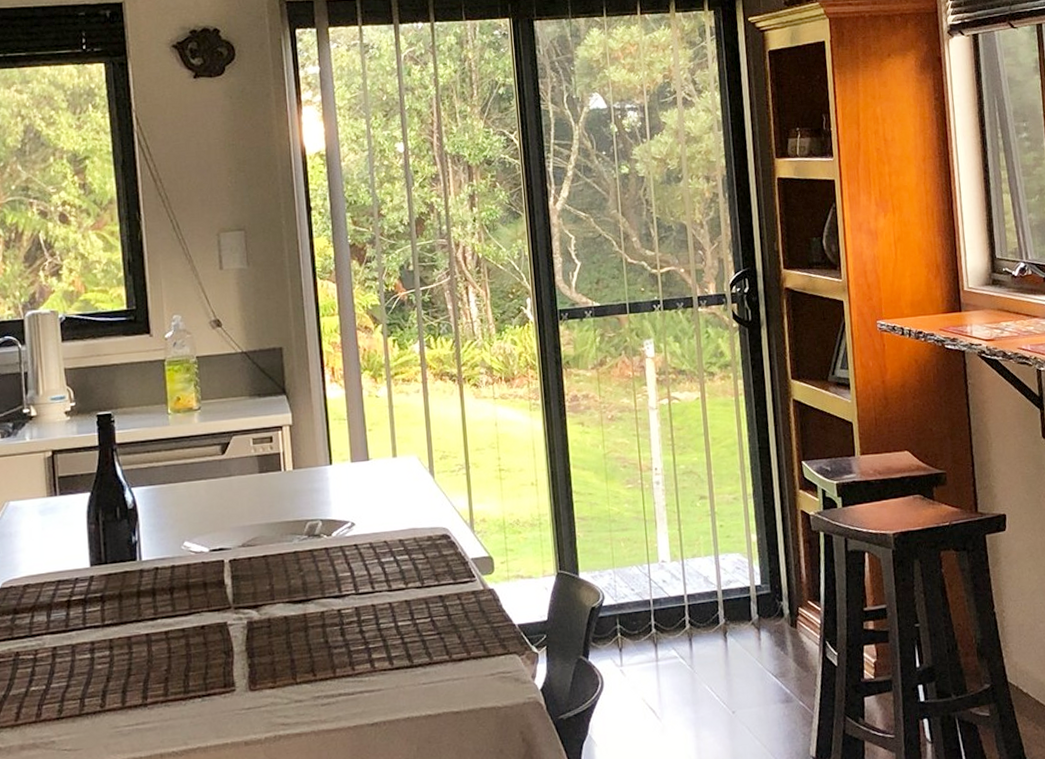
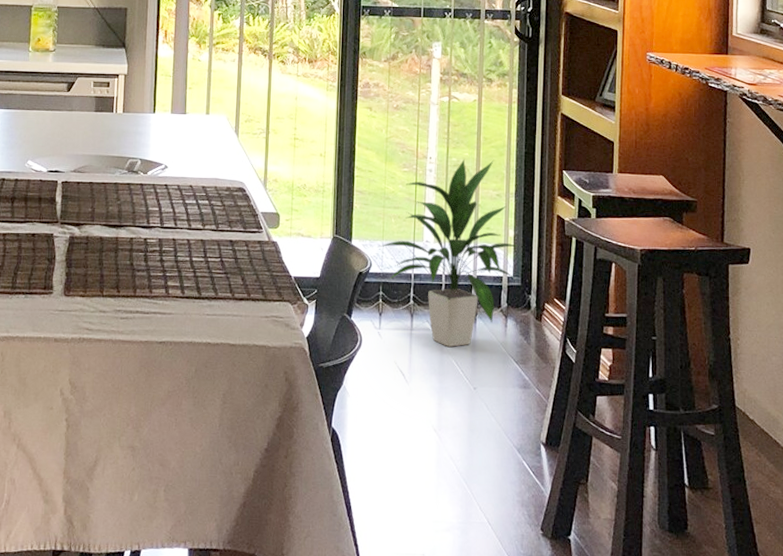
indoor plant: none [608,460,765,673] -> present [377,159,518,347]

